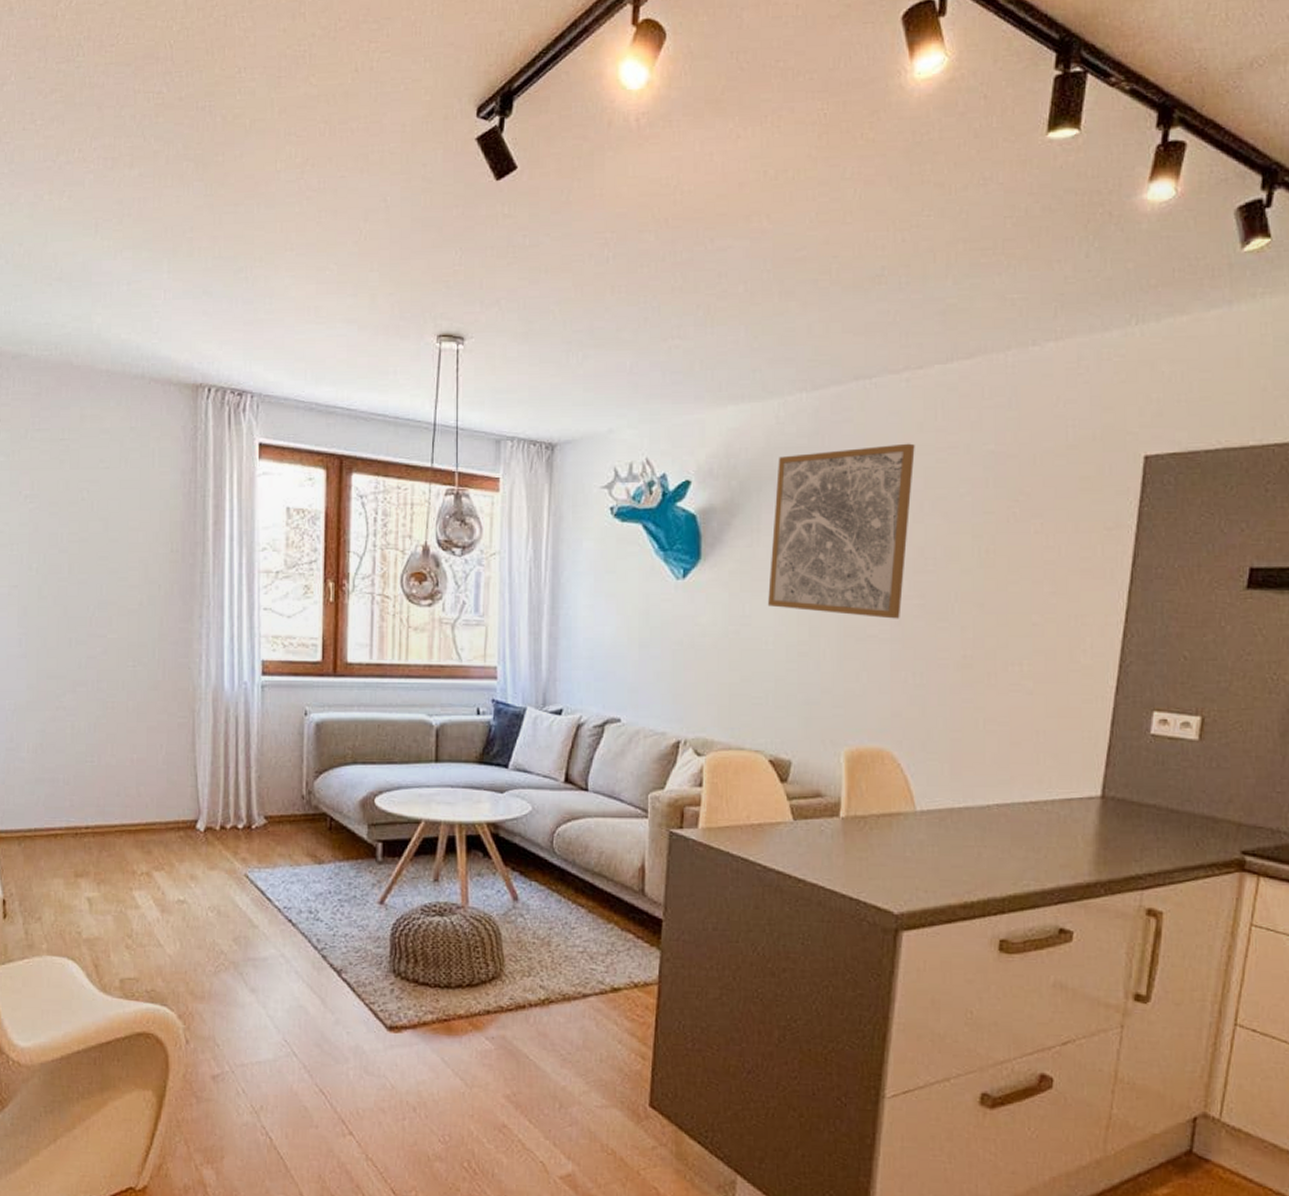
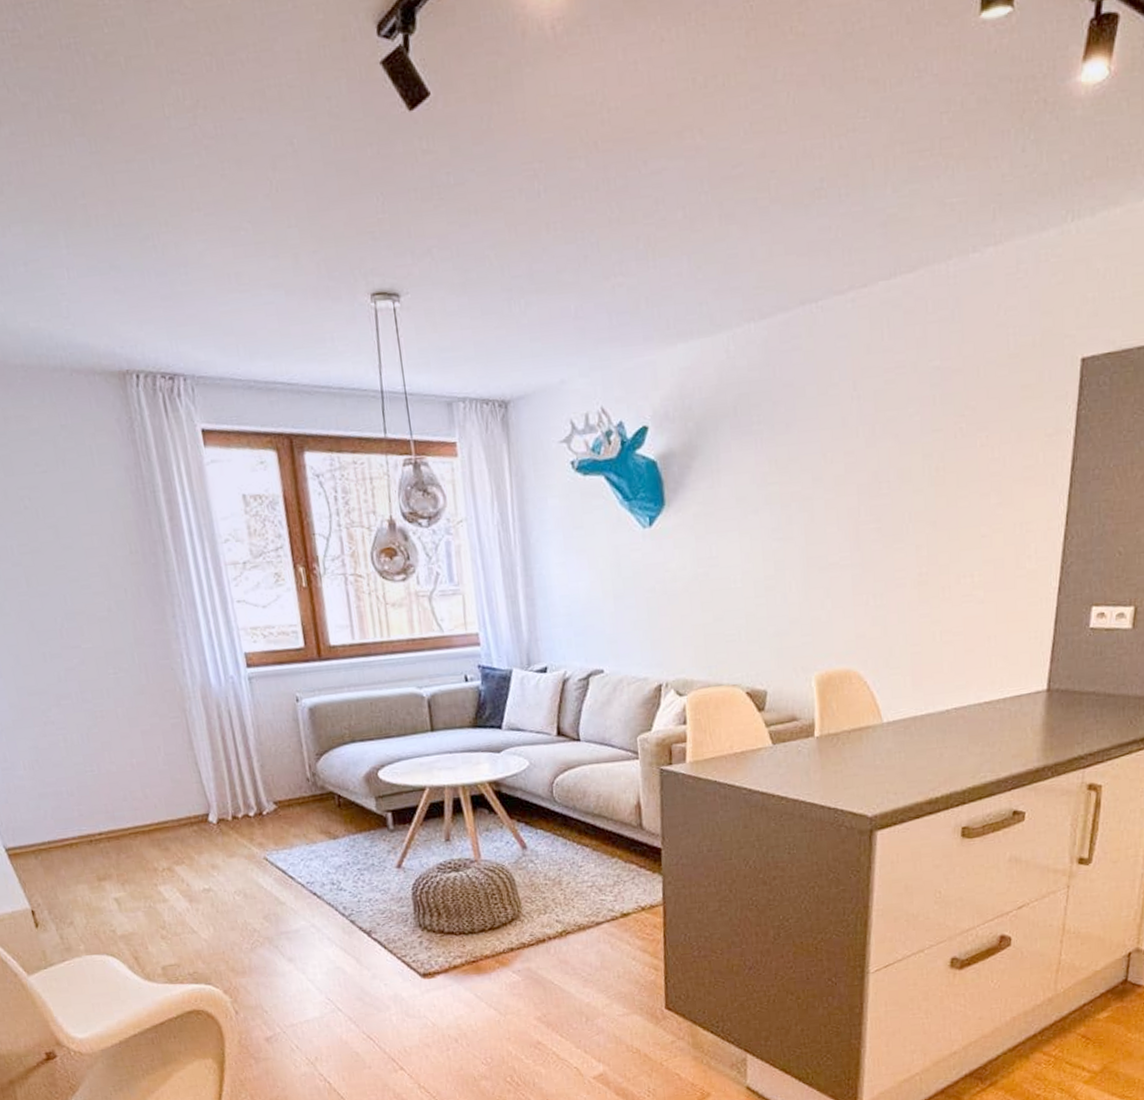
wall art: present [768,443,915,619] -> none [731,366,864,546]

